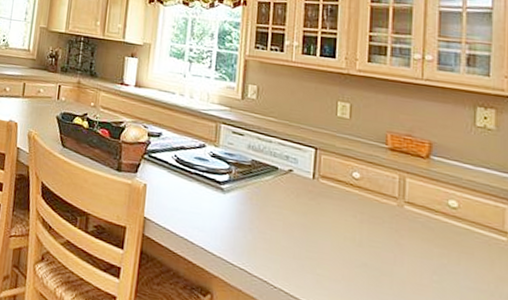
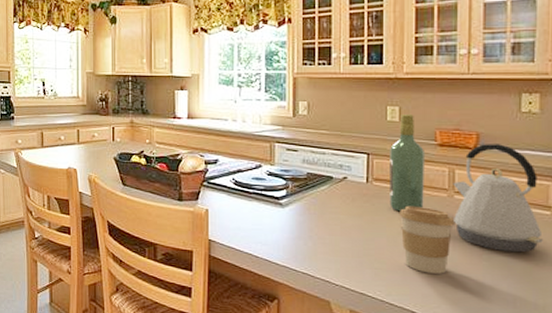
wine bottle: none [336,112,376,216] -> present [389,115,426,212]
coffee cup: none [346,209,403,291] -> present [400,205,454,274]
kettle: none [403,154,498,280] -> present [453,144,543,253]

